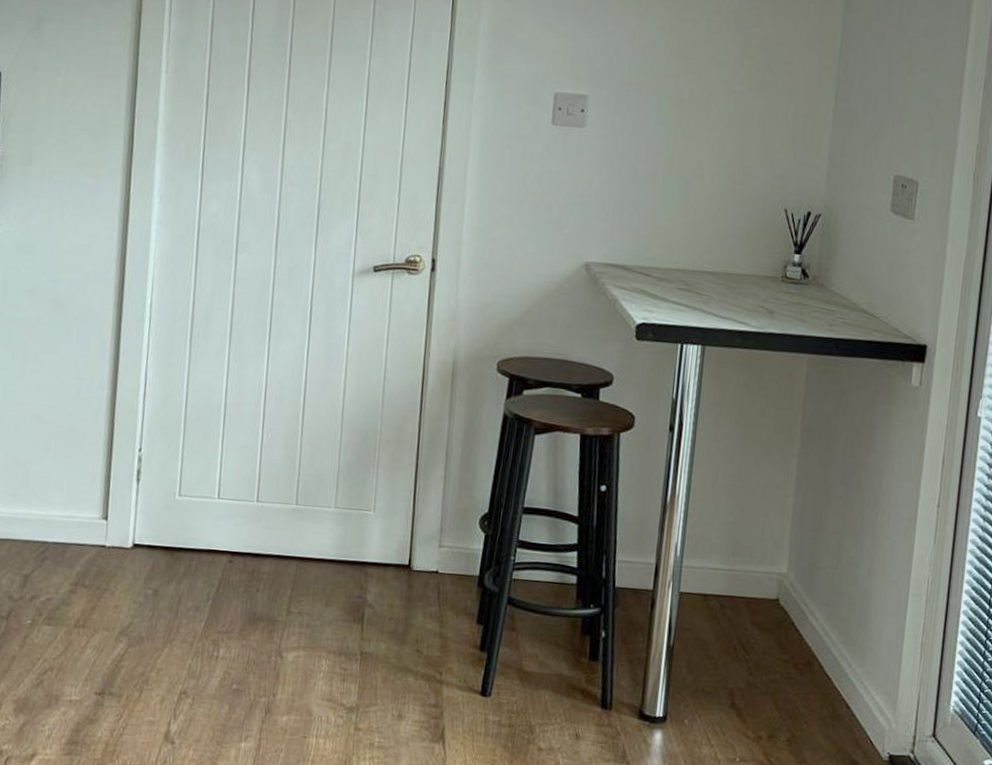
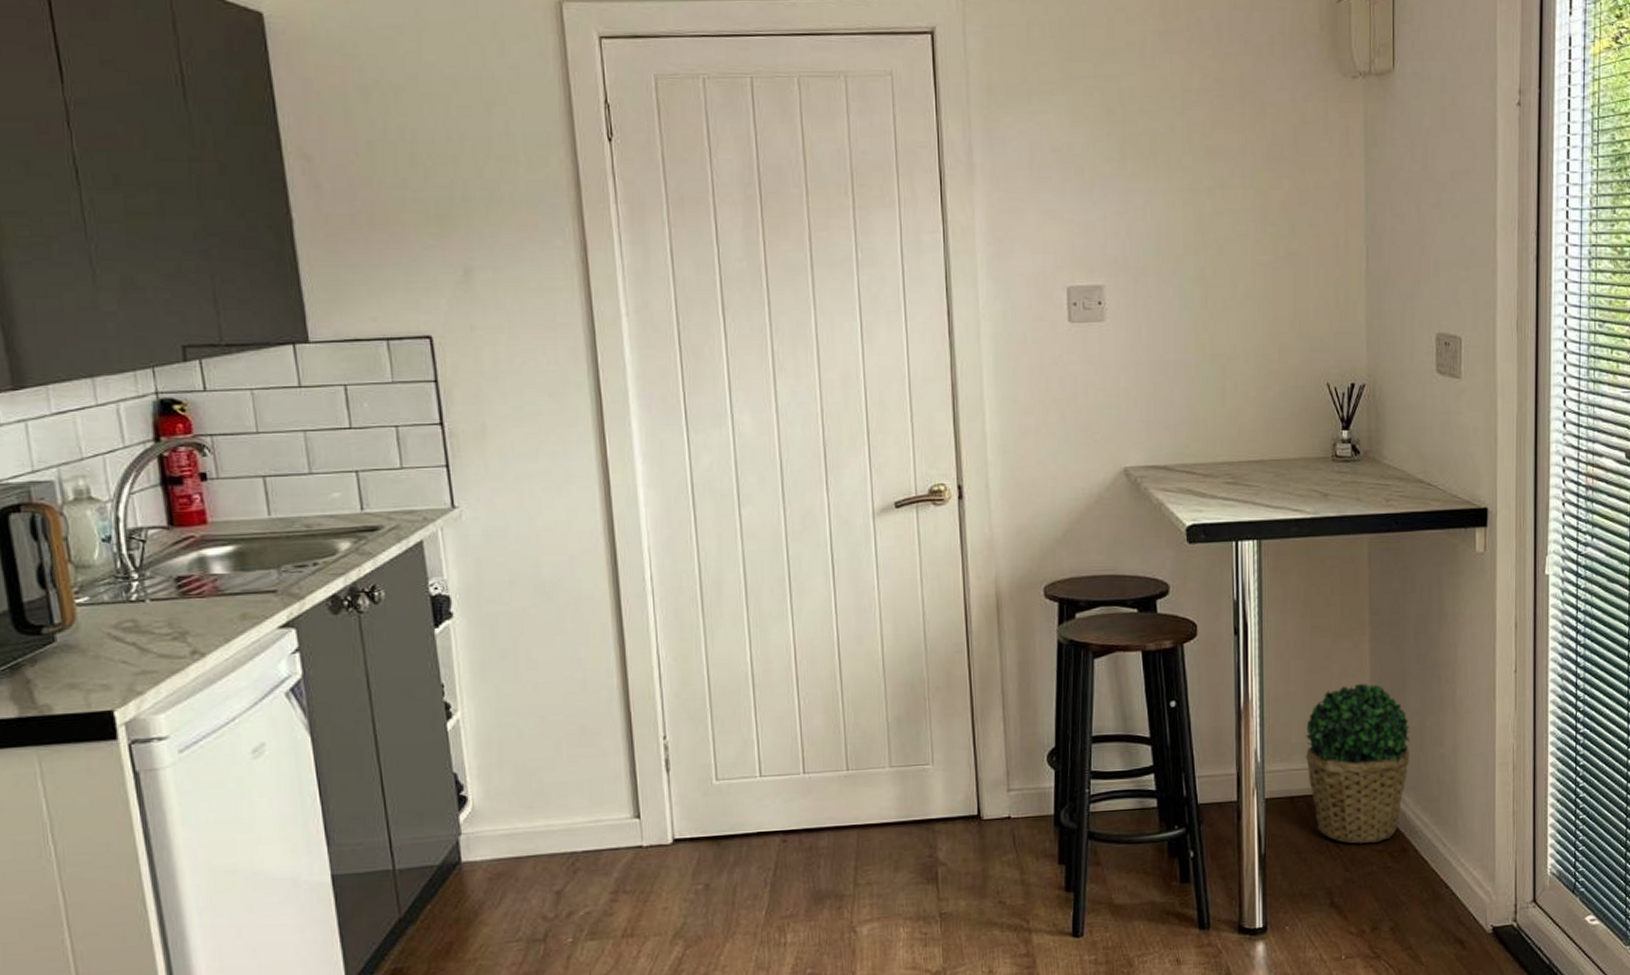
potted plant: none [723,495,828,652] -> present [1305,683,1410,844]

